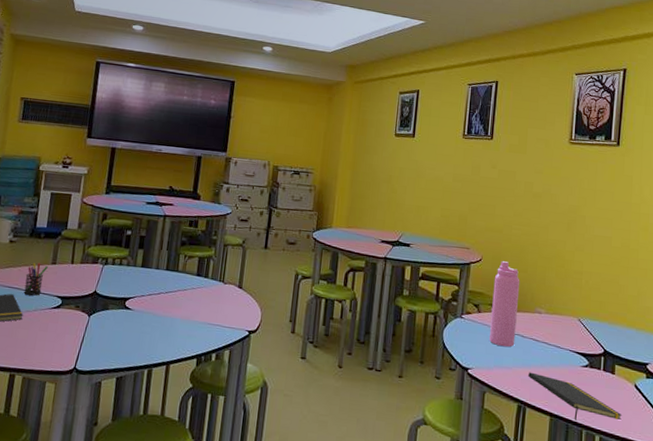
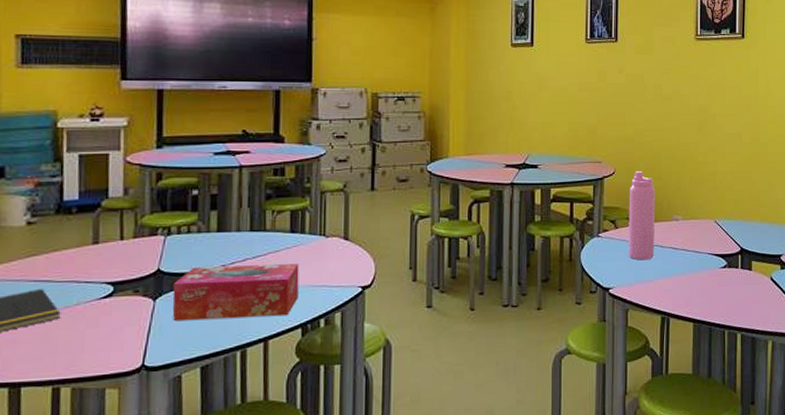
pen holder: present [24,262,48,296] -> none [57,245,88,287]
tissue box: none [101,294,201,345] -> present [172,264,299,322]
notepad: present [528,372,623,421] -> none [670,281,761,322]

